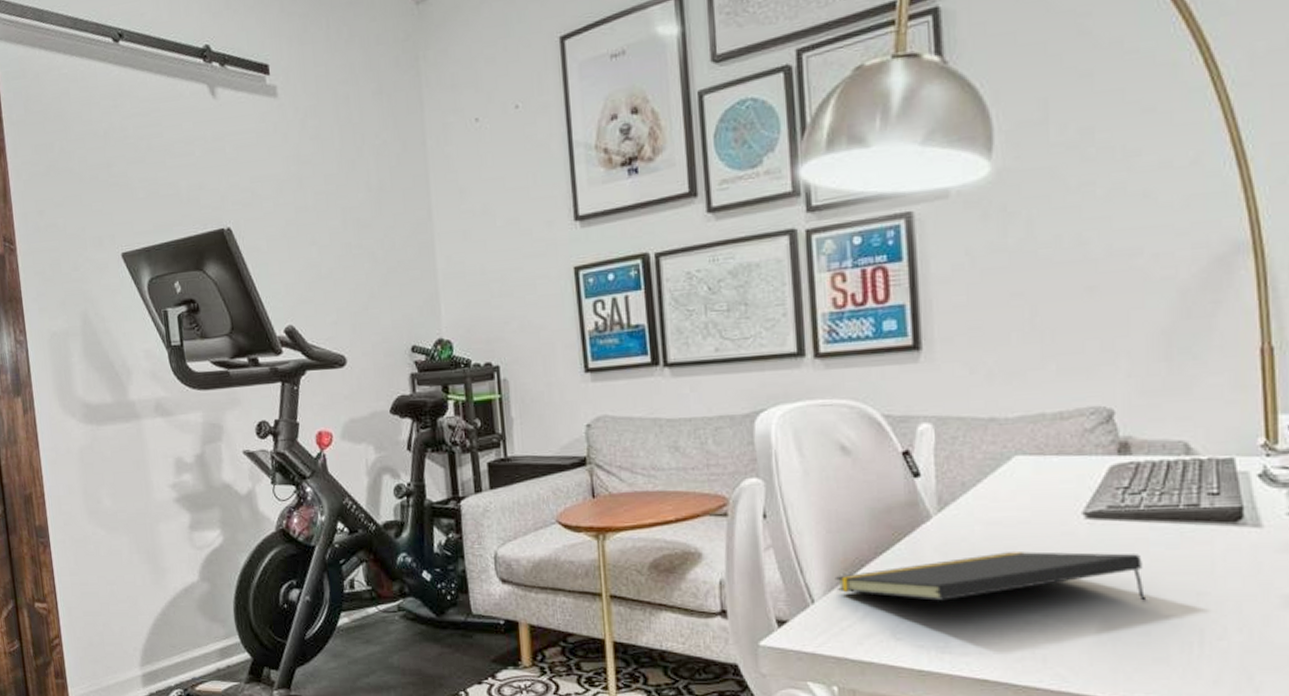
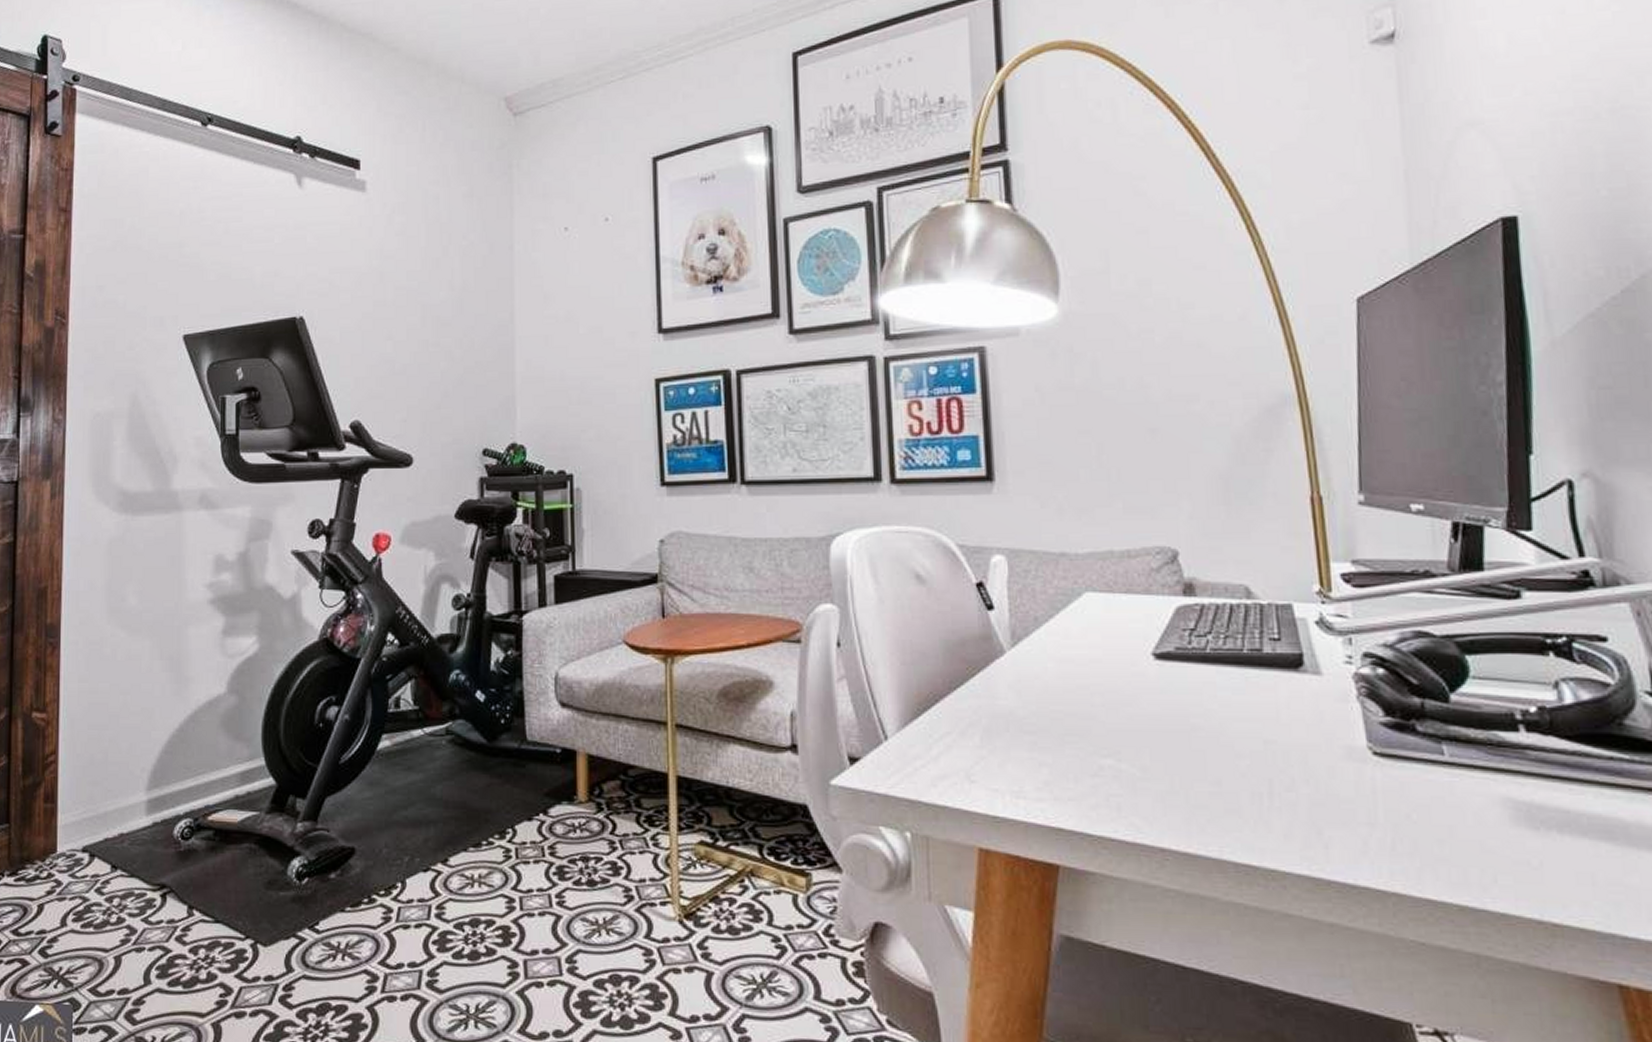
notepad: present [834,551,1147,601] -> none [908,692,1216,746]

